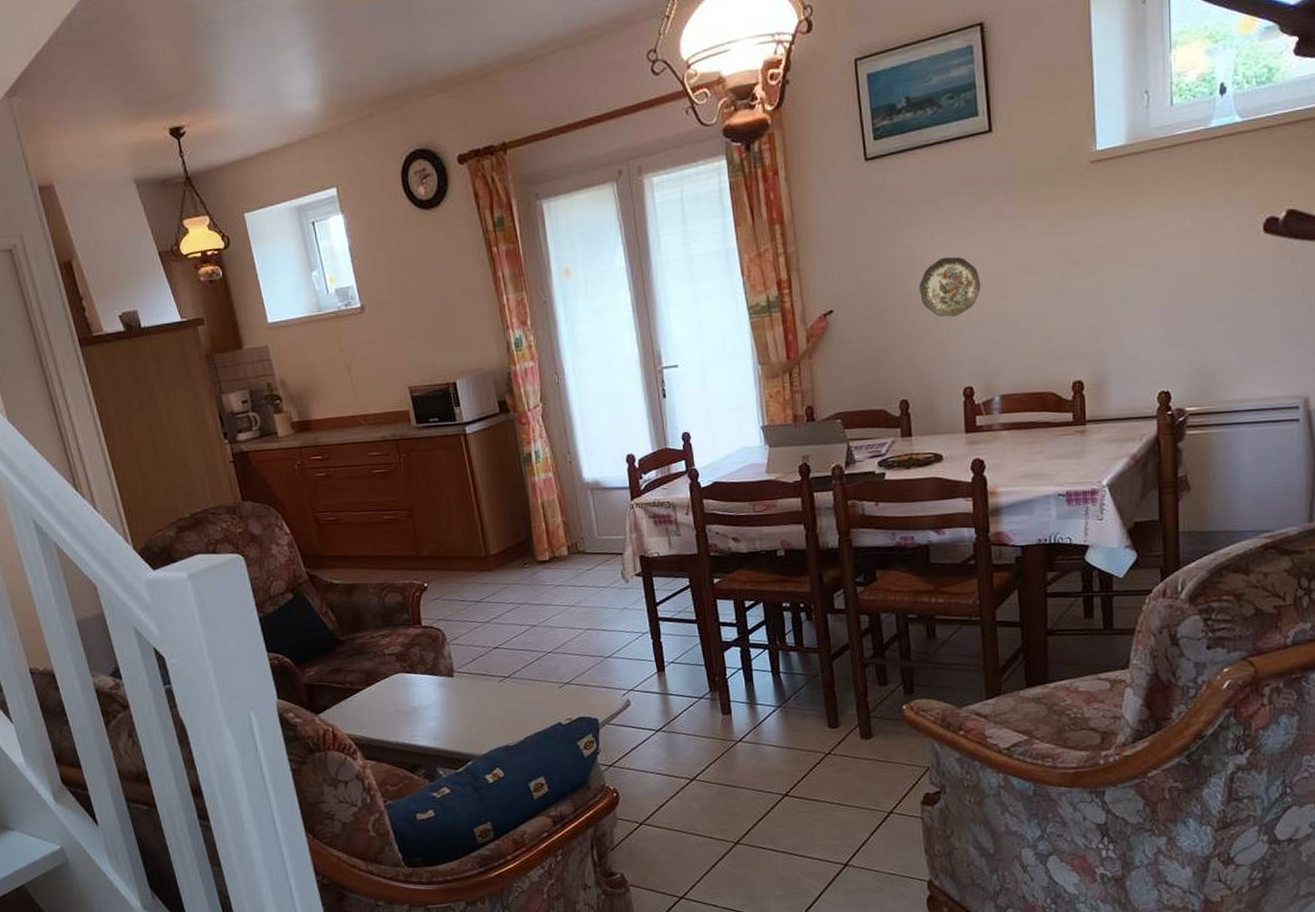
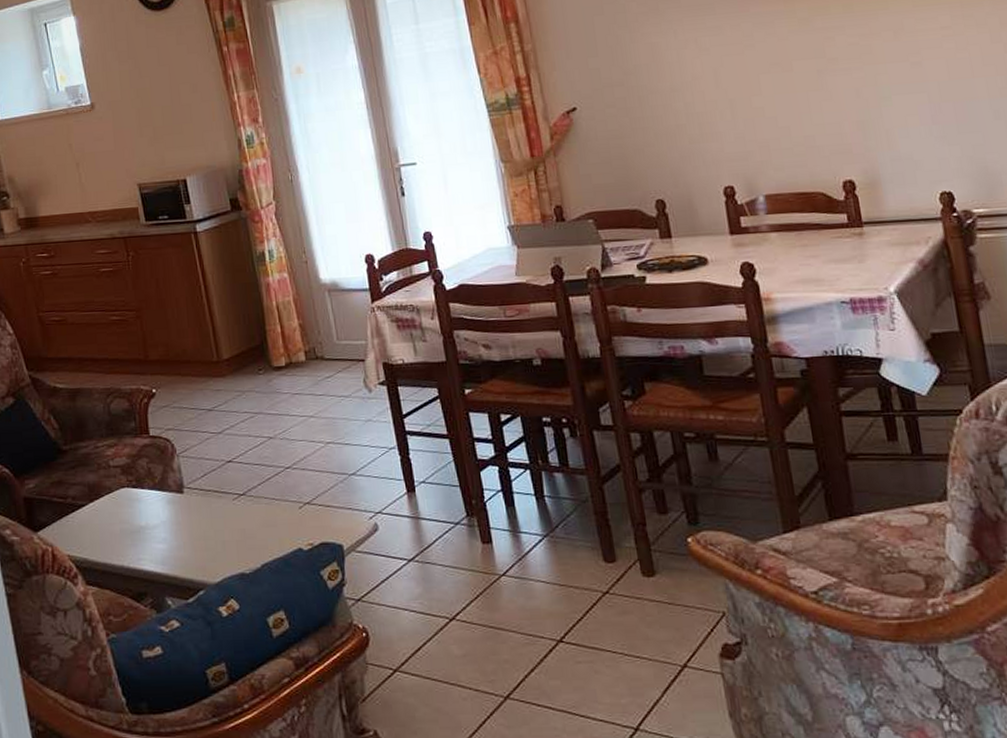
decorative plate: present [918,257,981,317] -> none [665,54,732,115]

